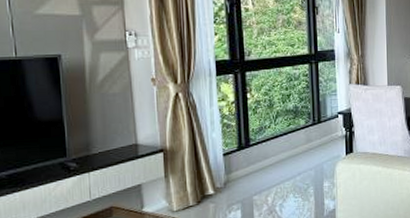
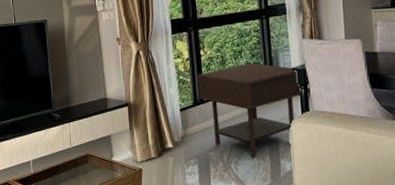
side table: none [243,107,348,200] -> present [197,63,303,158]

